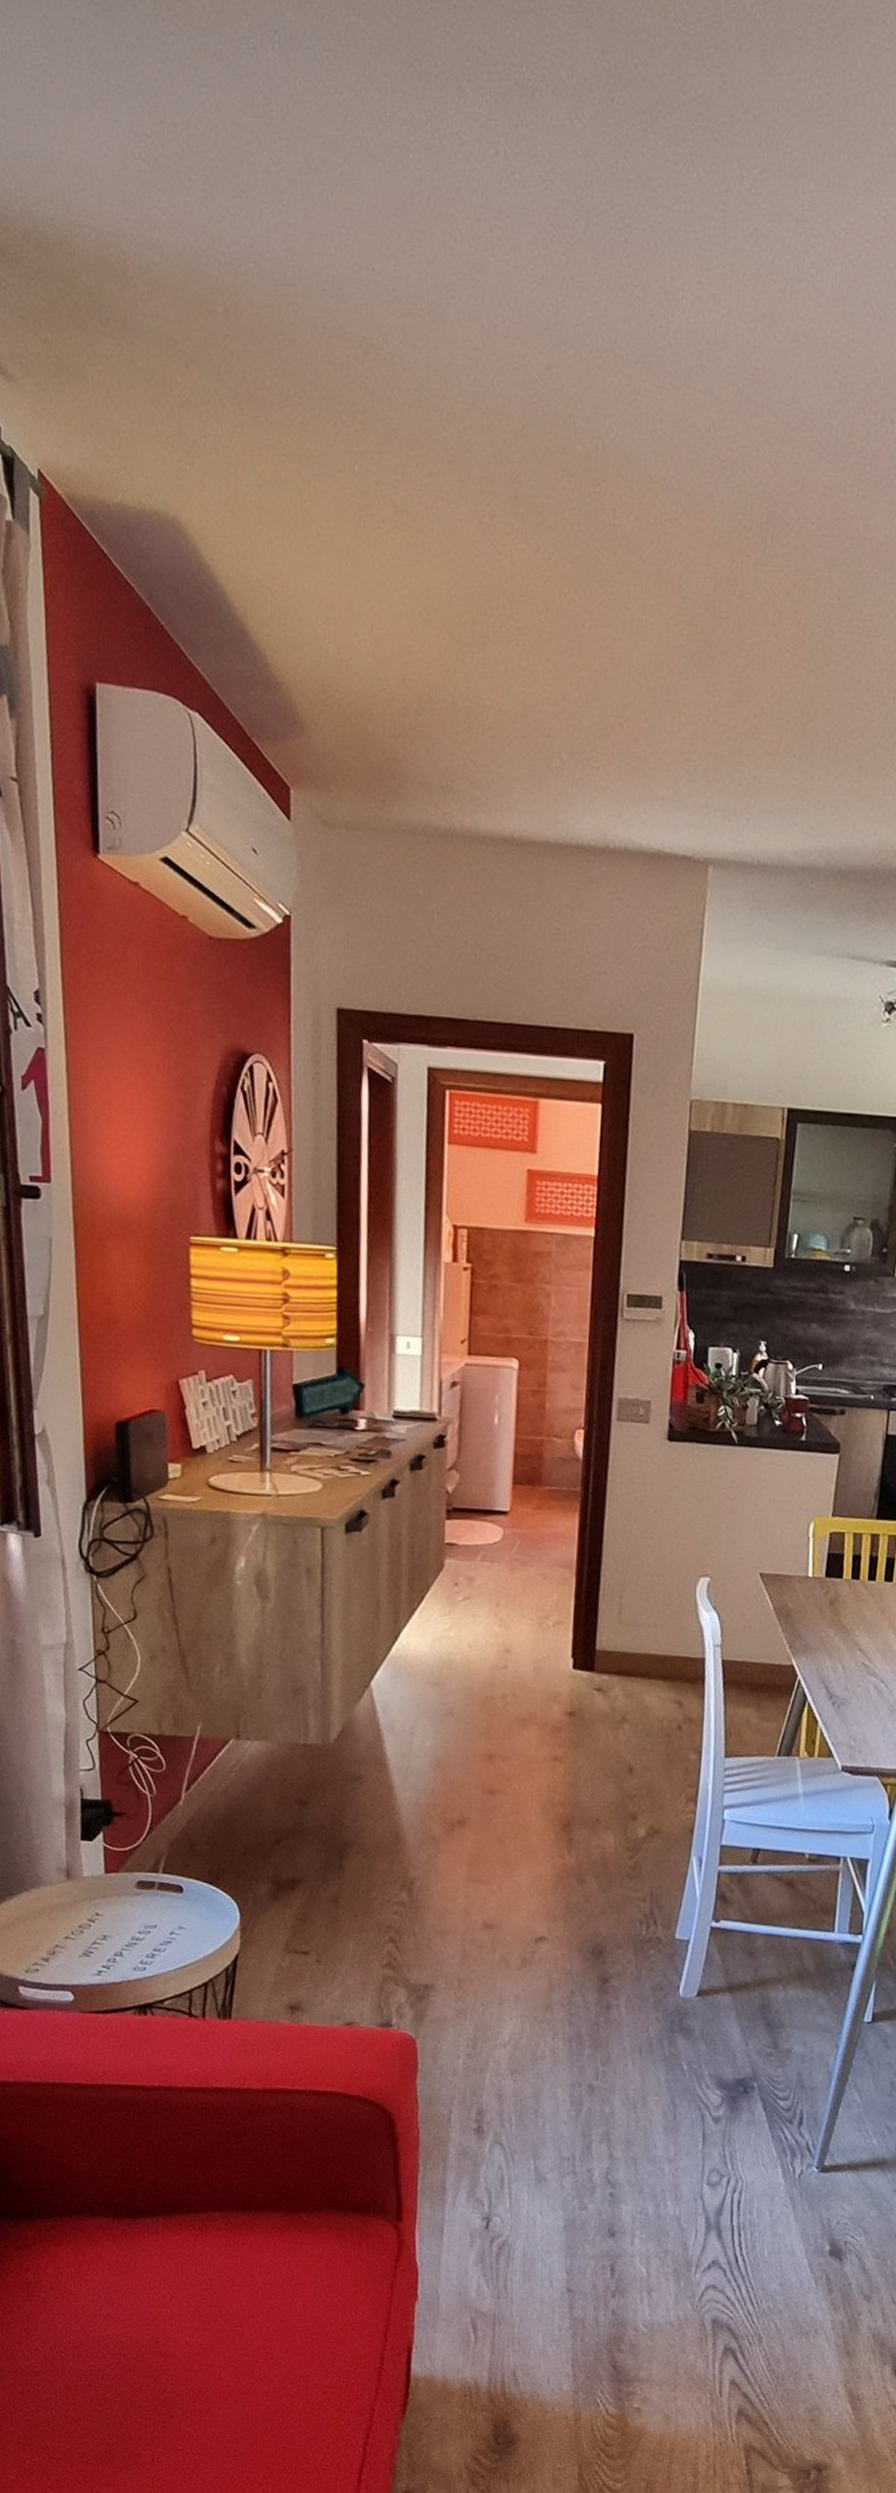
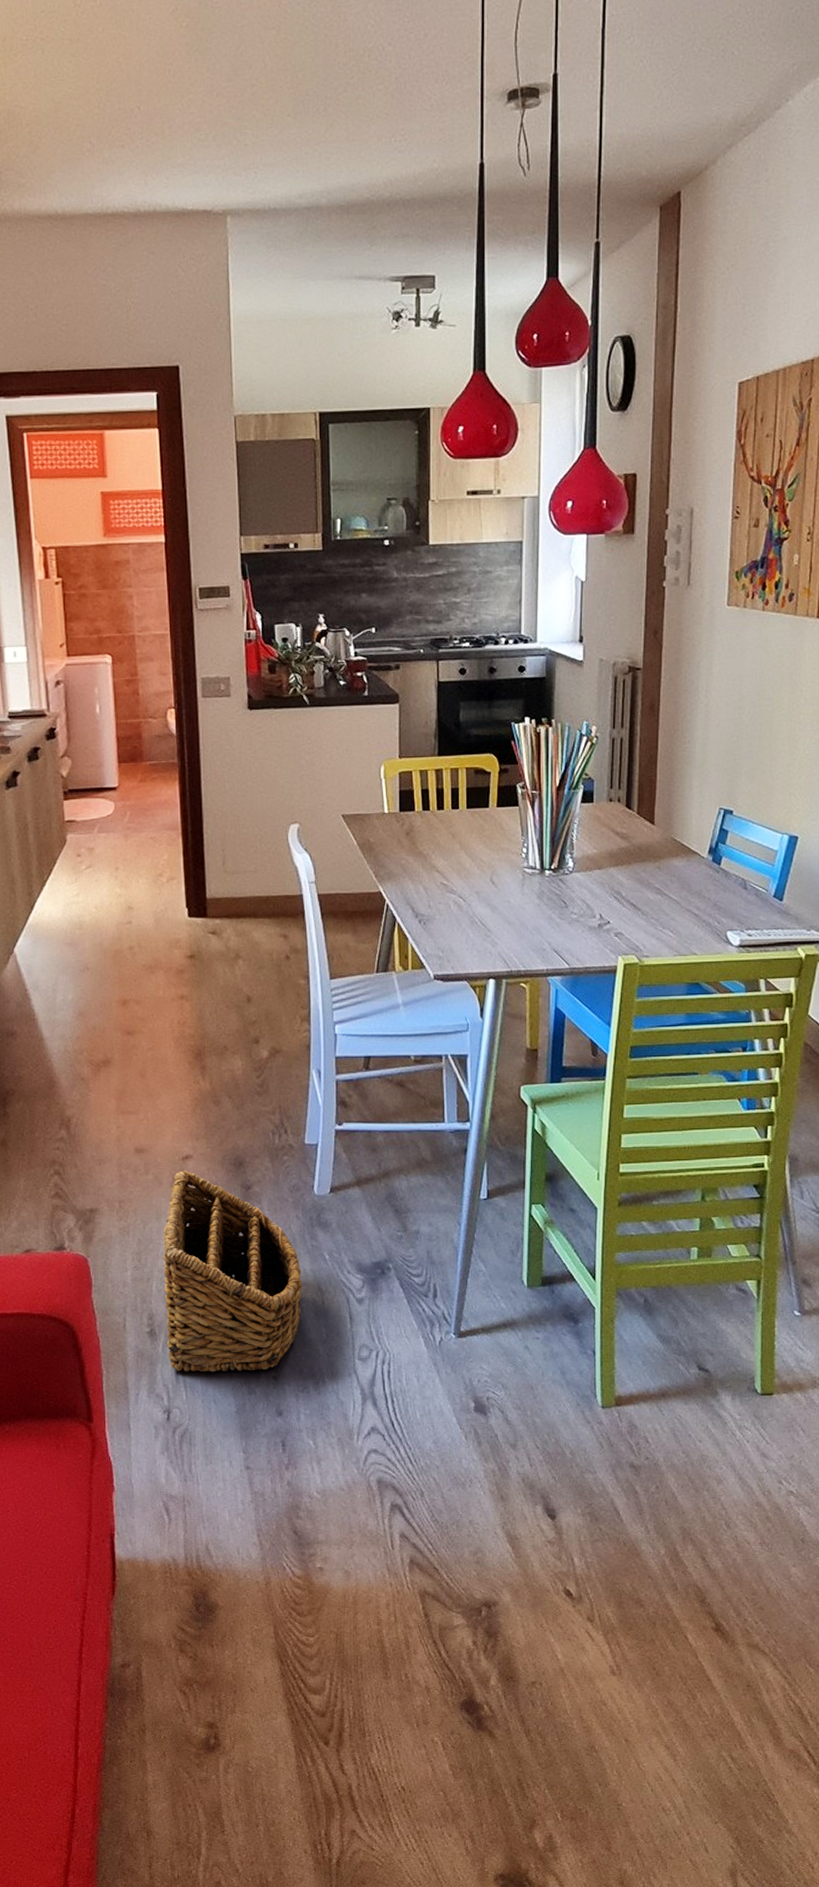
basket: none [494,1953,655,2185] -> present [162,1170,302,1373]

